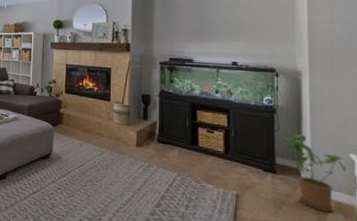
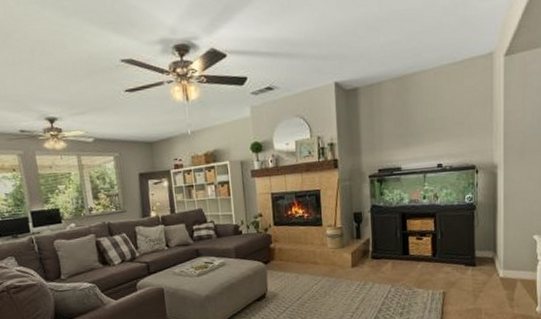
house plant: present [283,134,347,212] -> none [481,225,530,291]

